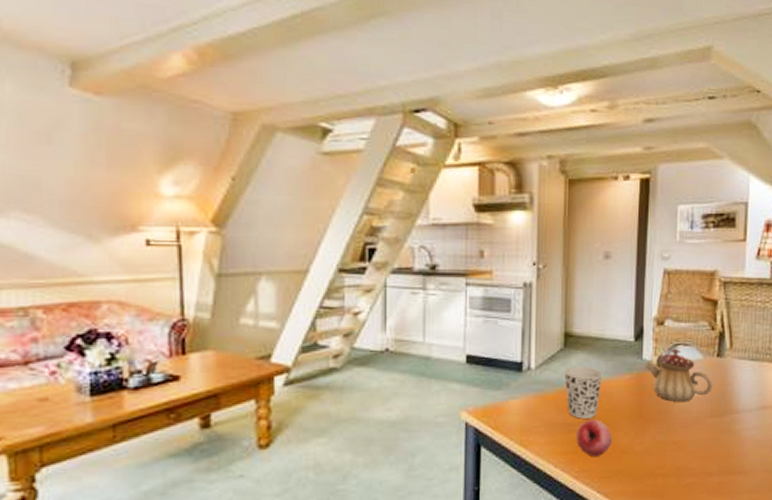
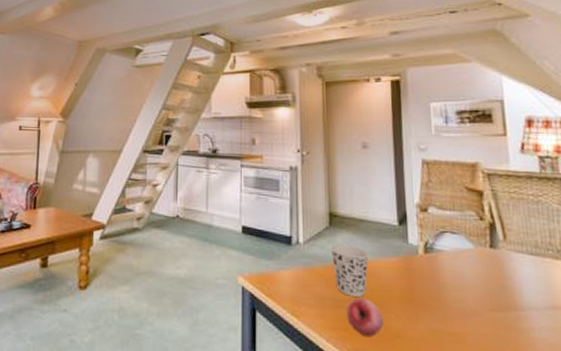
teapot: present [645,348,713,403] -> none [411,235,489,292]

